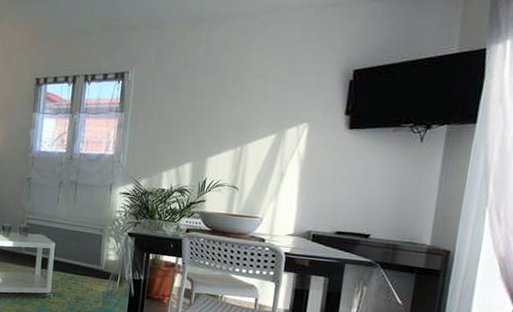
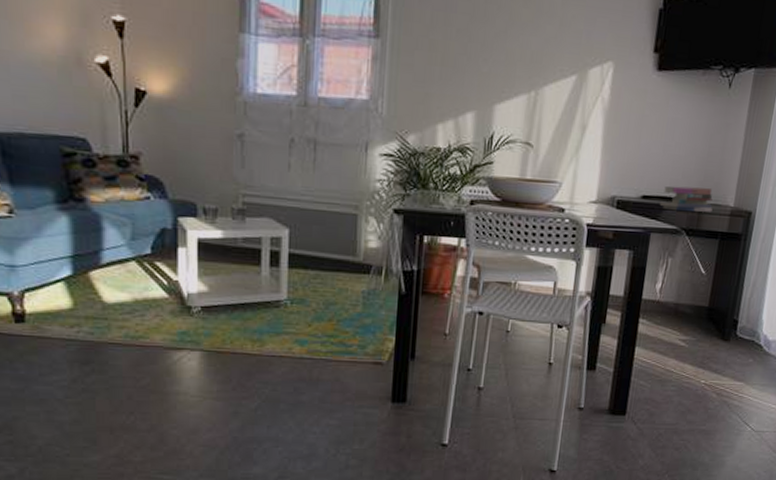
books: none [353,224,408,249] -> present [659,186,713,212]

